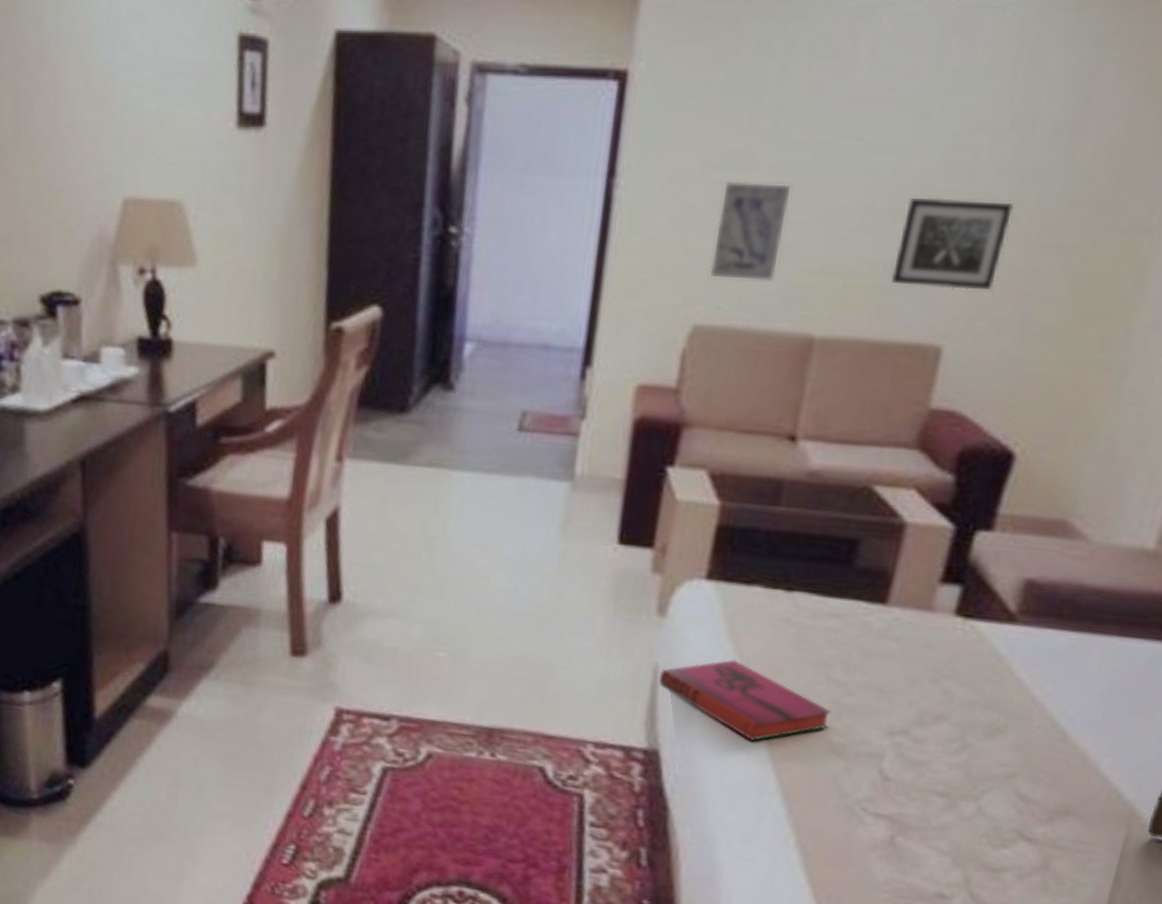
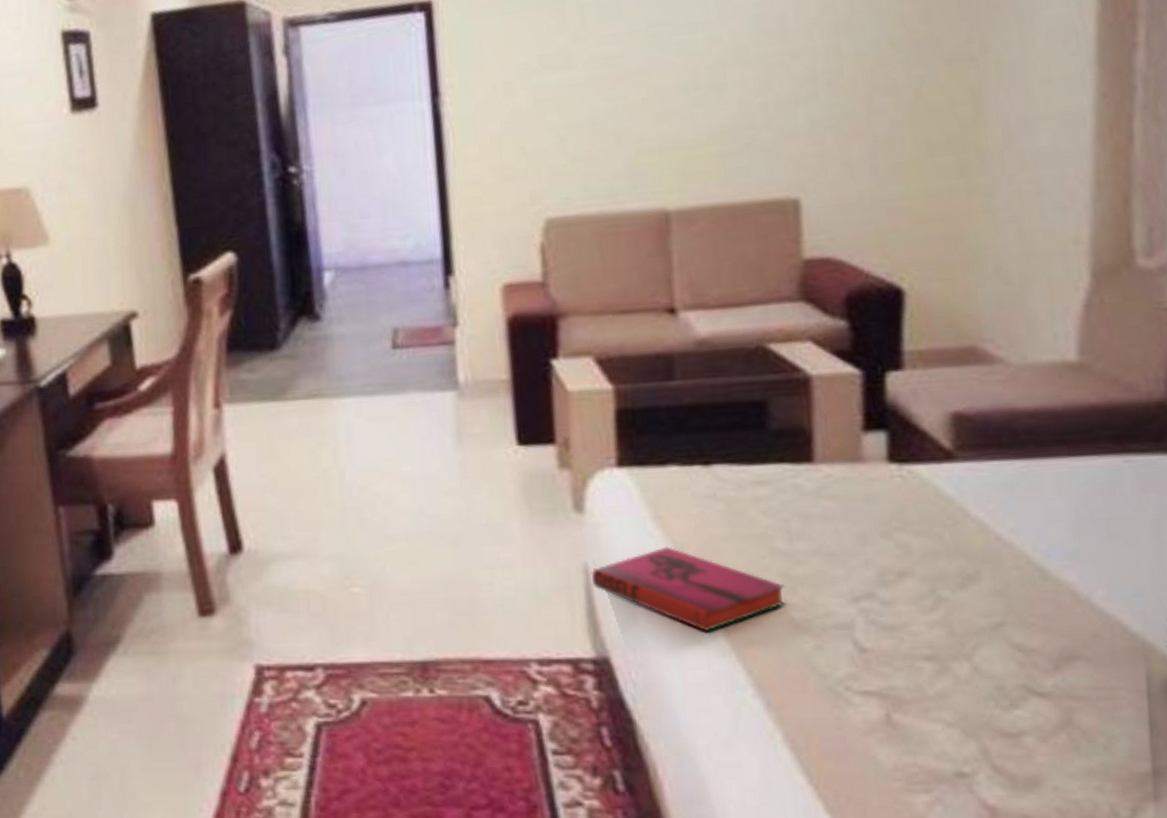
wall art: present [710,181,790,282] -> none [547,76,616,171]
wall art: present [891,197,1014,290] -> none [729,56,835,147]

